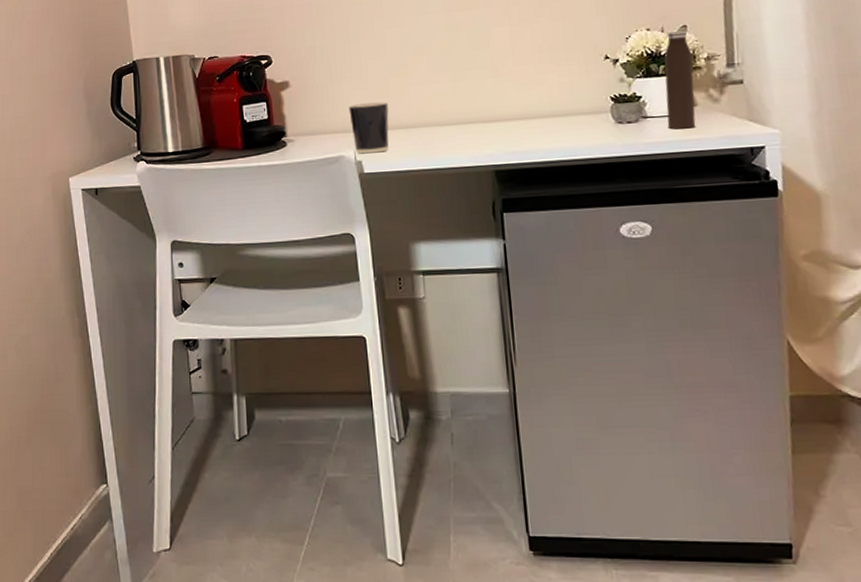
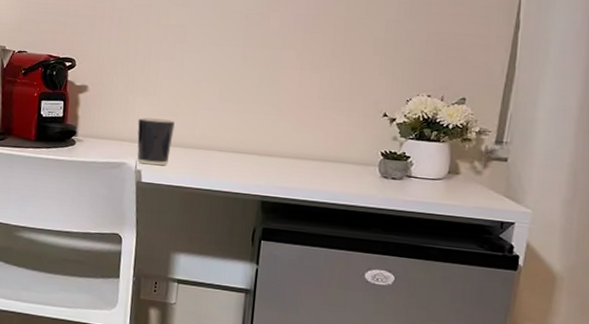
water bottle: present [664,30,696,130] -> none [428,102,466,194]

